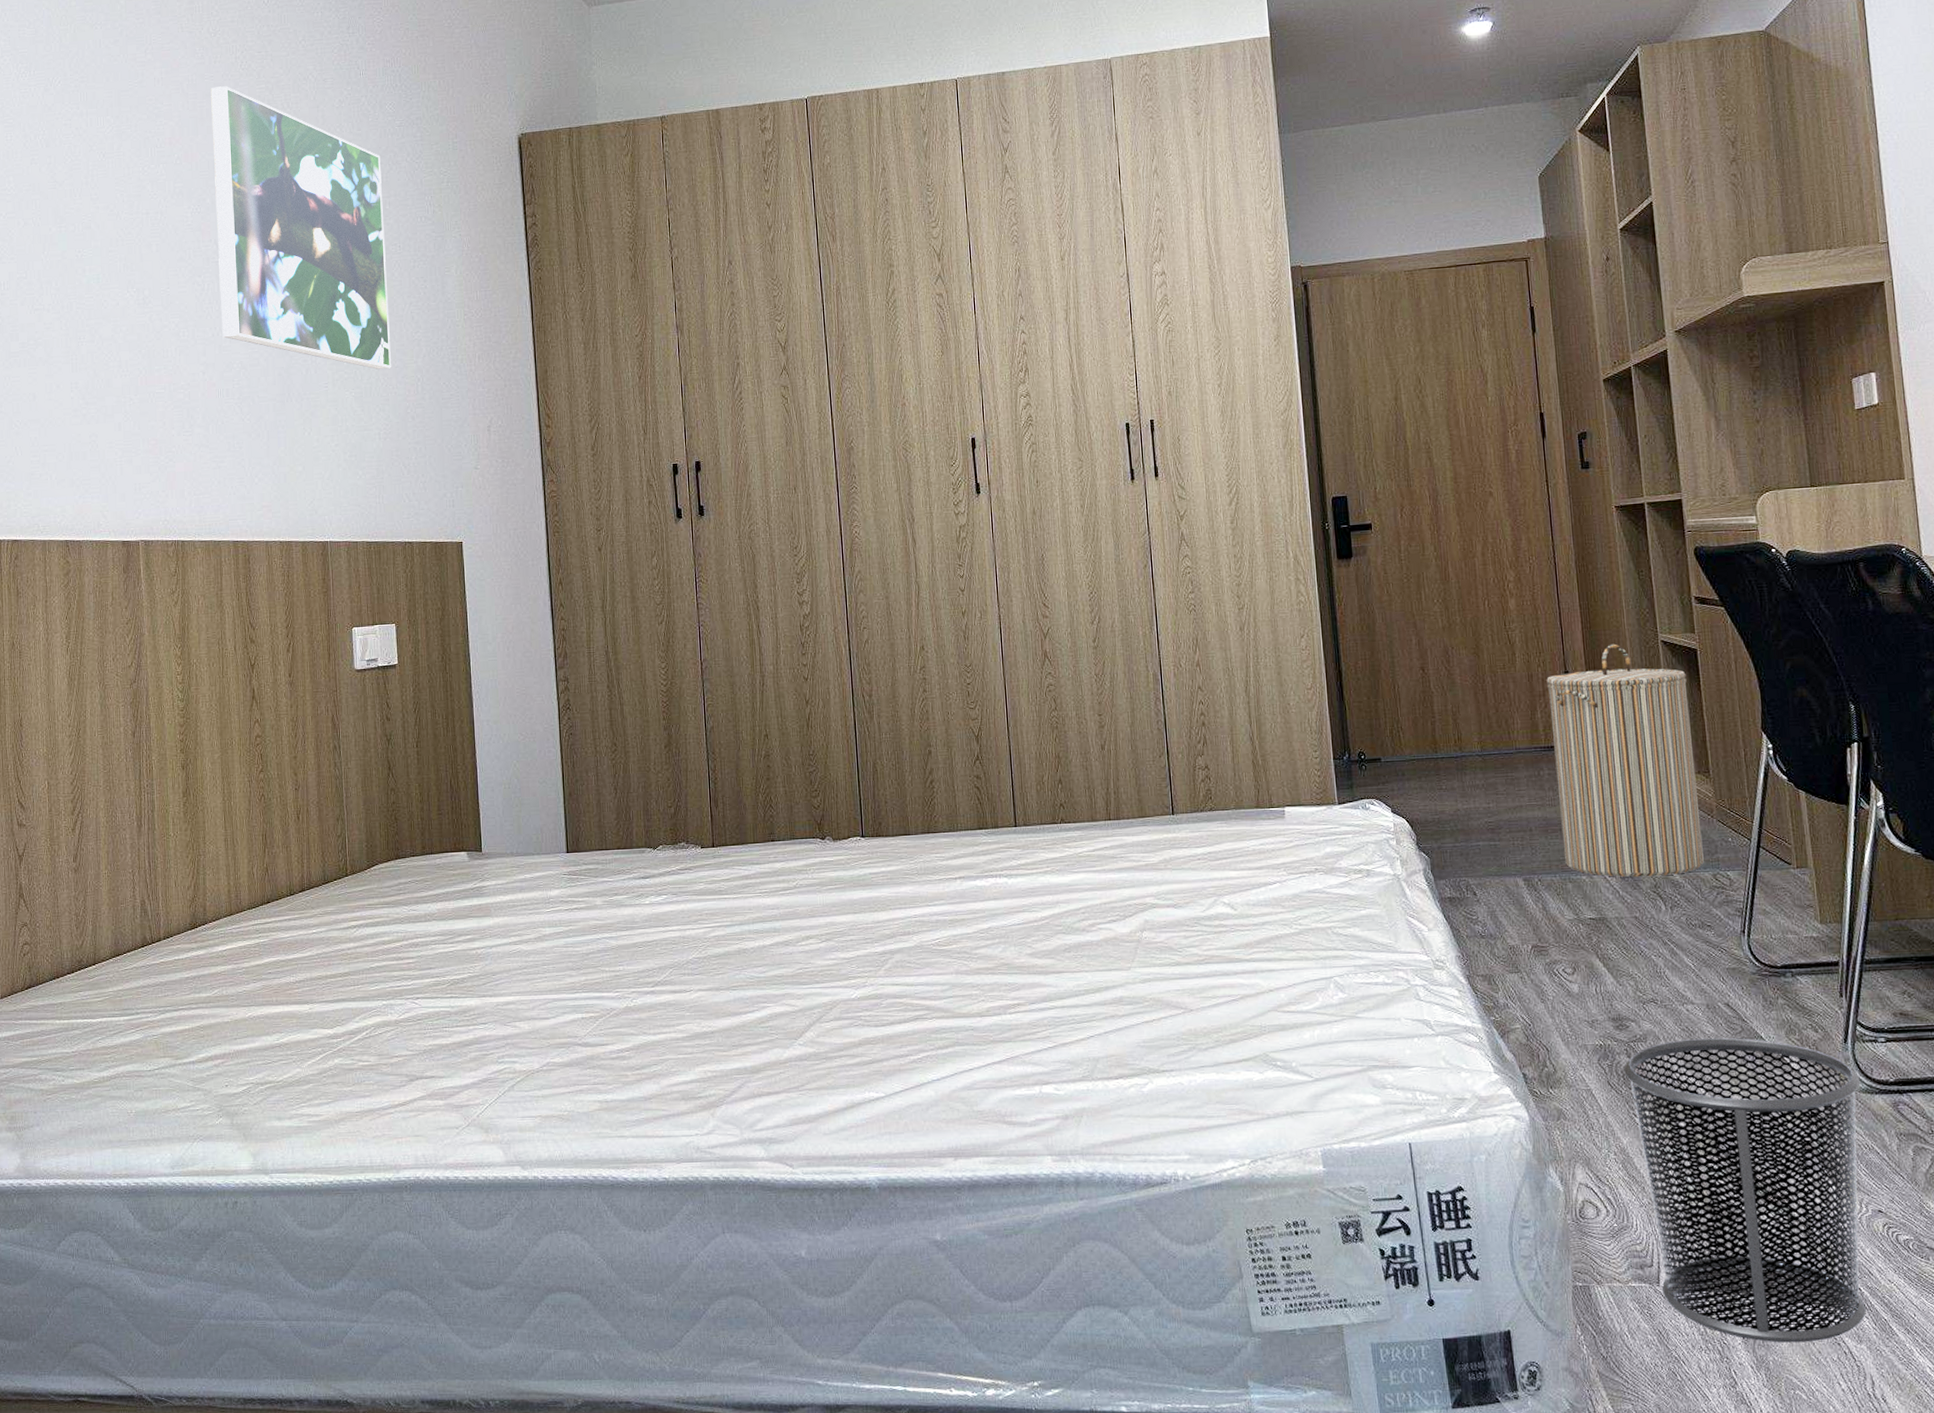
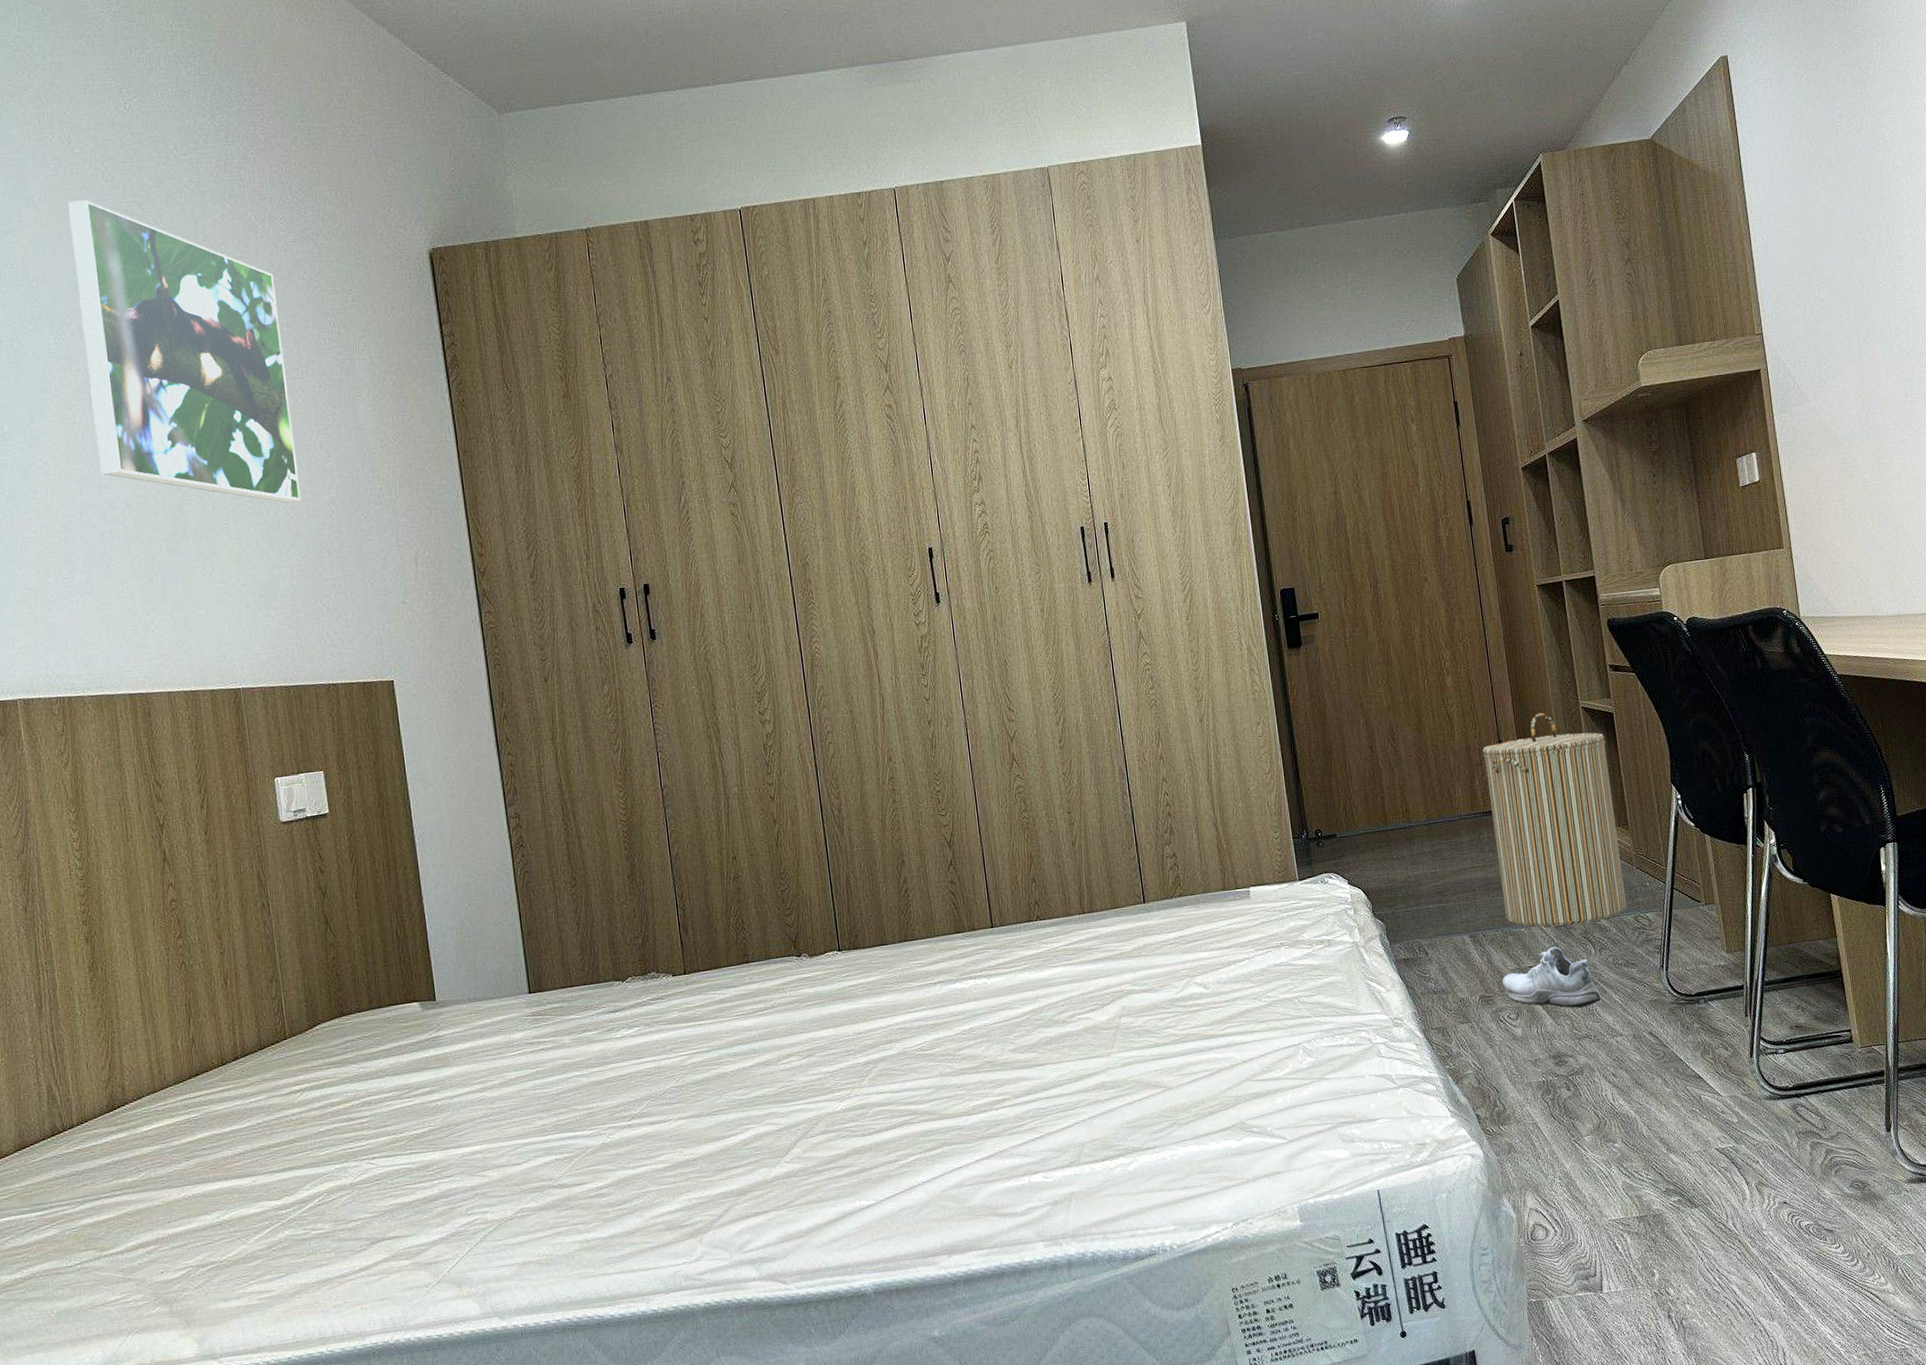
shoe: none [1558,899,1671,968] -> present [1502,946,1601,1008]
waste bin: present [1624,1038,1866,1343] -> none [1564,1062,1777,1330]

